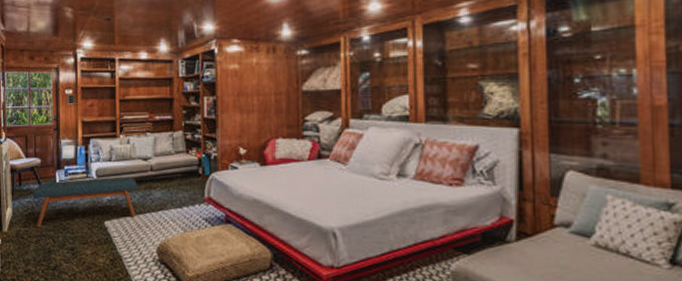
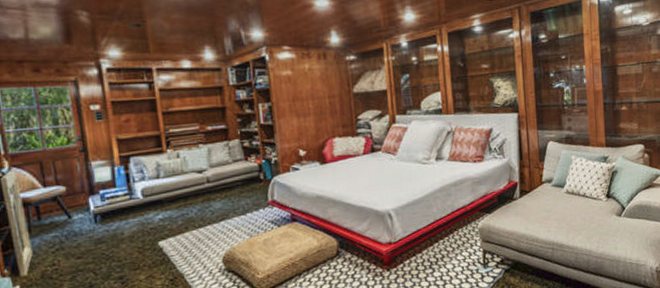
bench: present [33,176,138,228] -> none [59,191,195,264]

